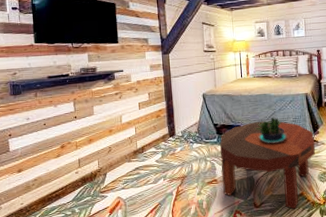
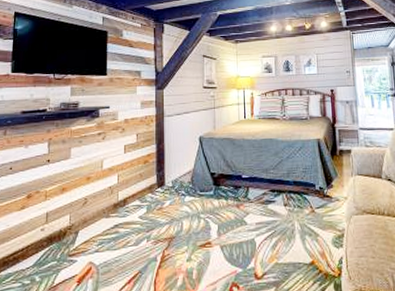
coffee table: present [220,121,315,210] -> none [216,171,329,283]
potted plant: present [254,116,287,144] -> none [258,166,296,199]

